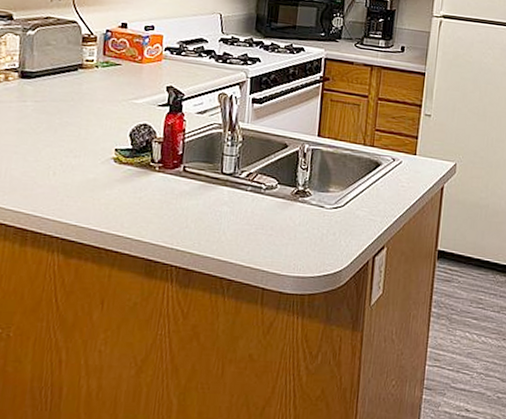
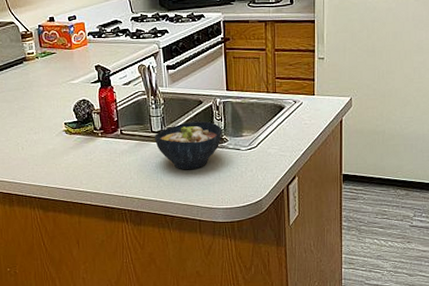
bowl: none [224,167,306,225] -> present [155,121,222,170]

